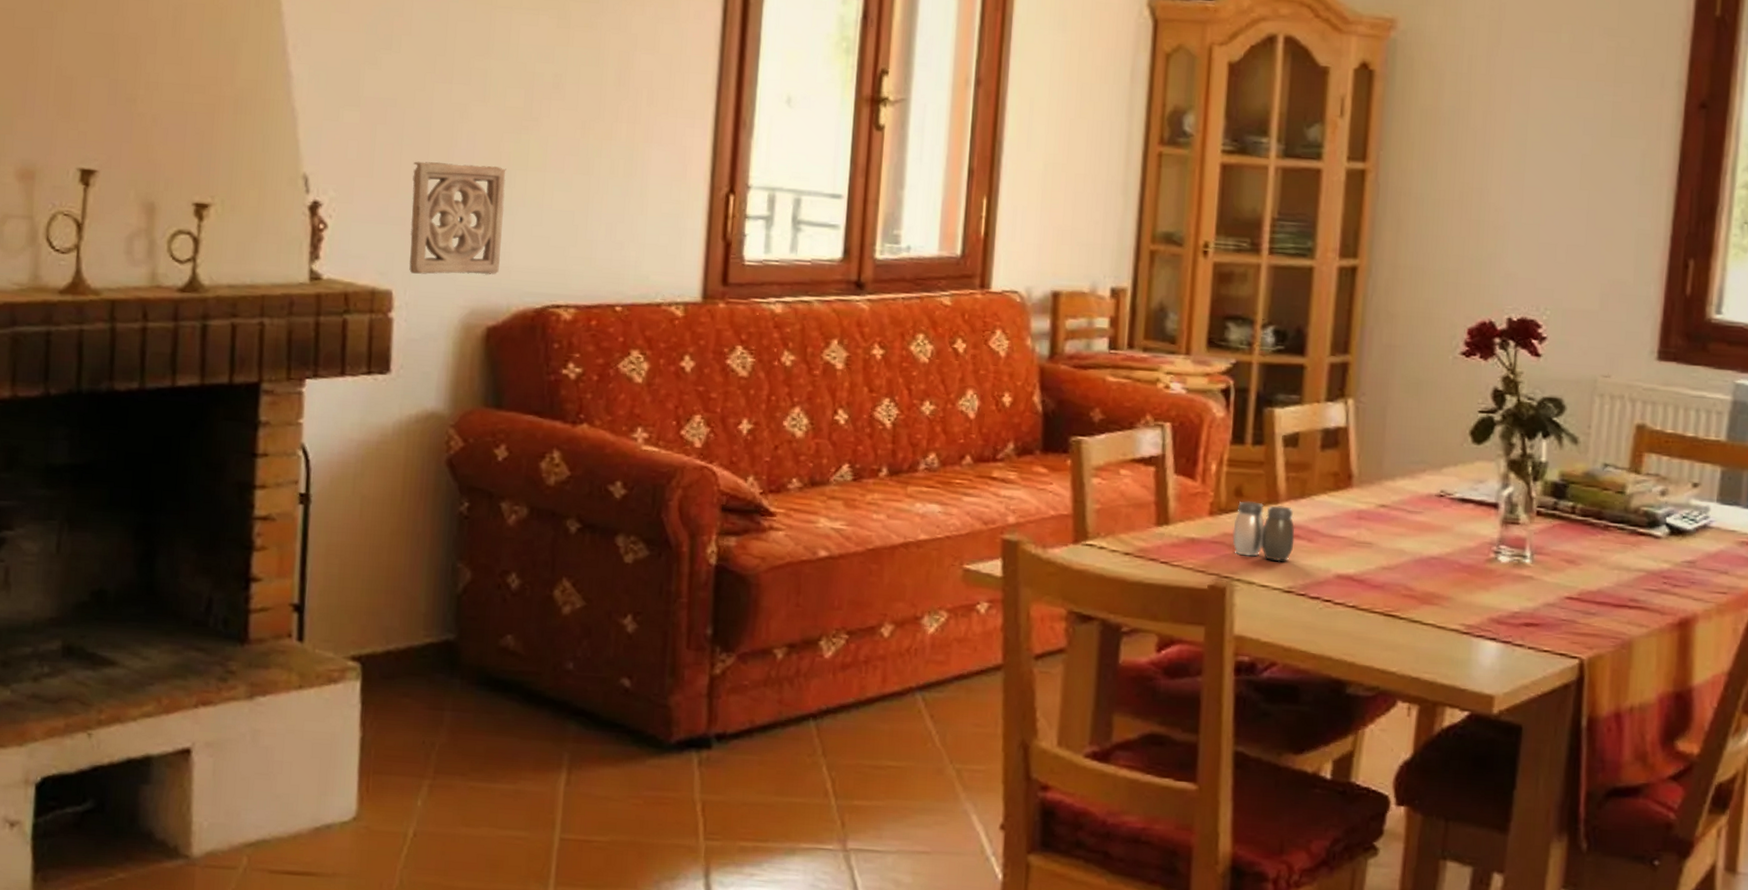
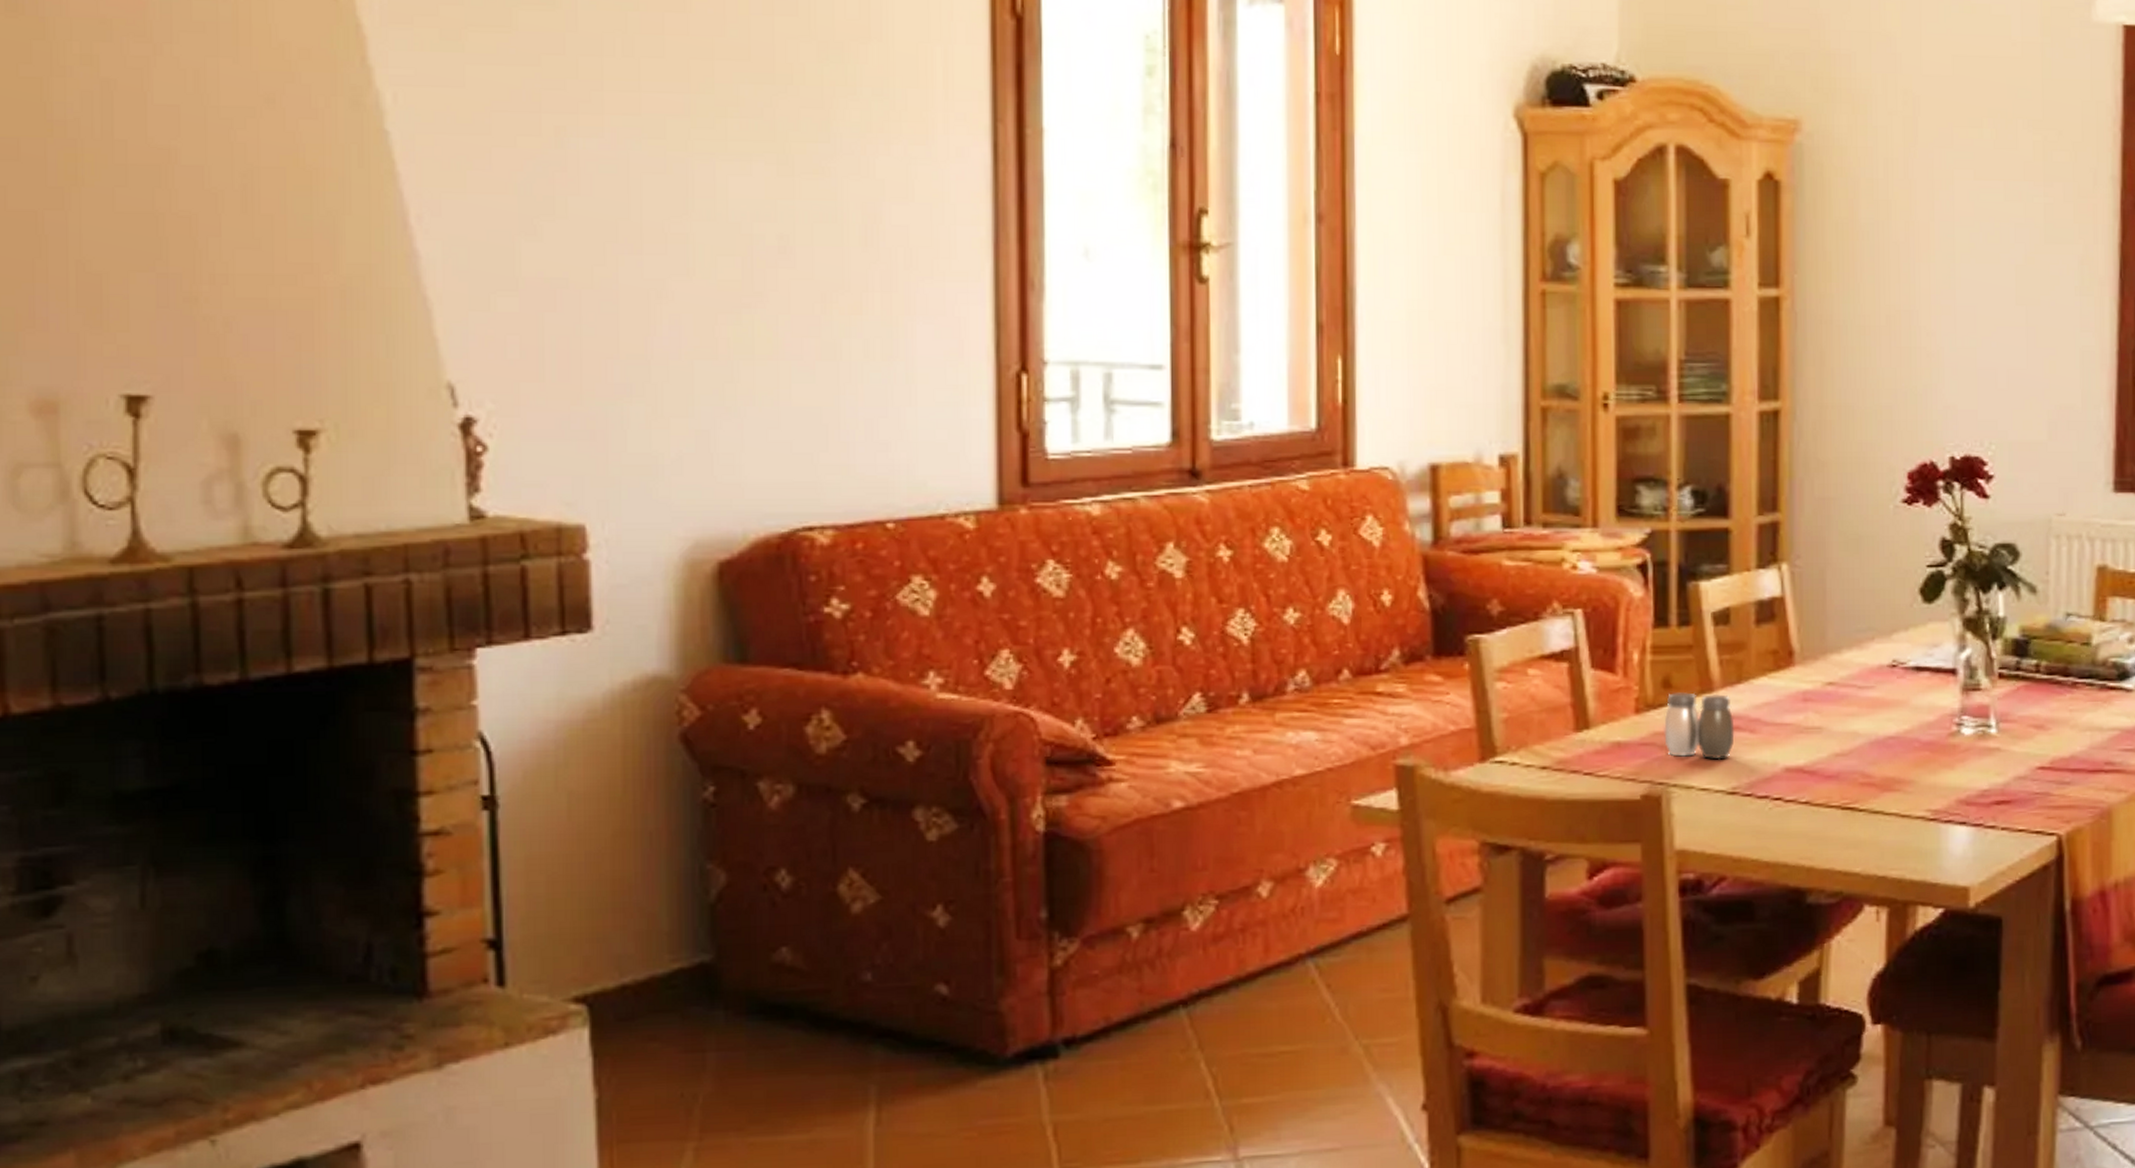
wall ornament: present [409,161,506,275] -> none [599,355,729,501]

